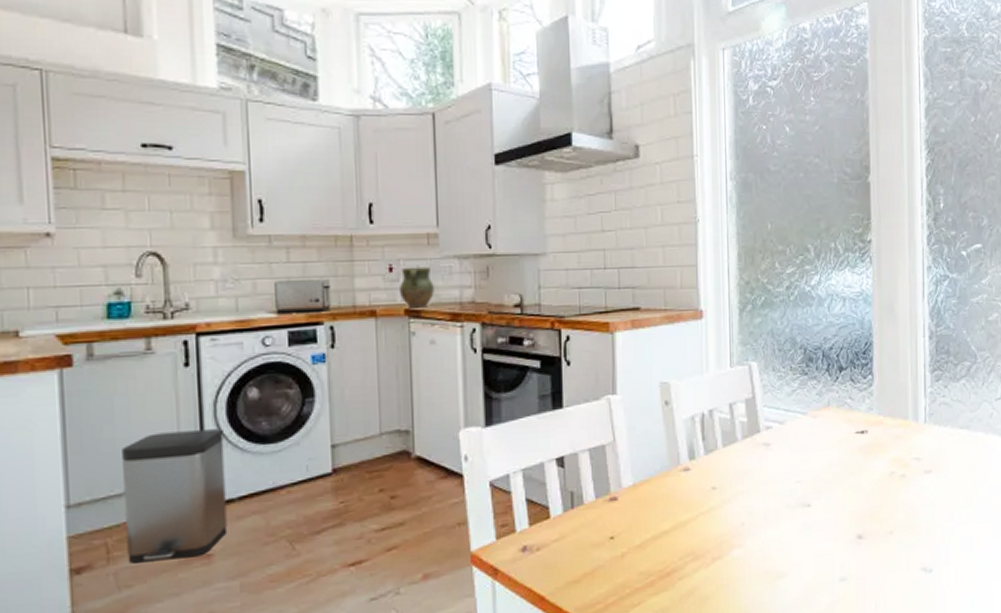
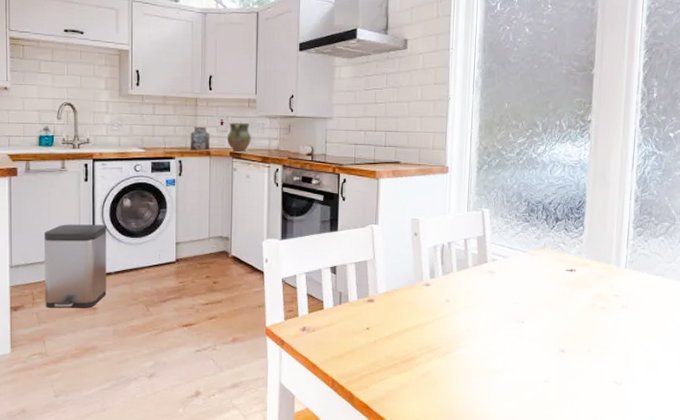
toaster: present [274,279,332,314] -> none [144,127,181,150]
jar: none [345,275,375,311] -> present [191,126,210,151]

